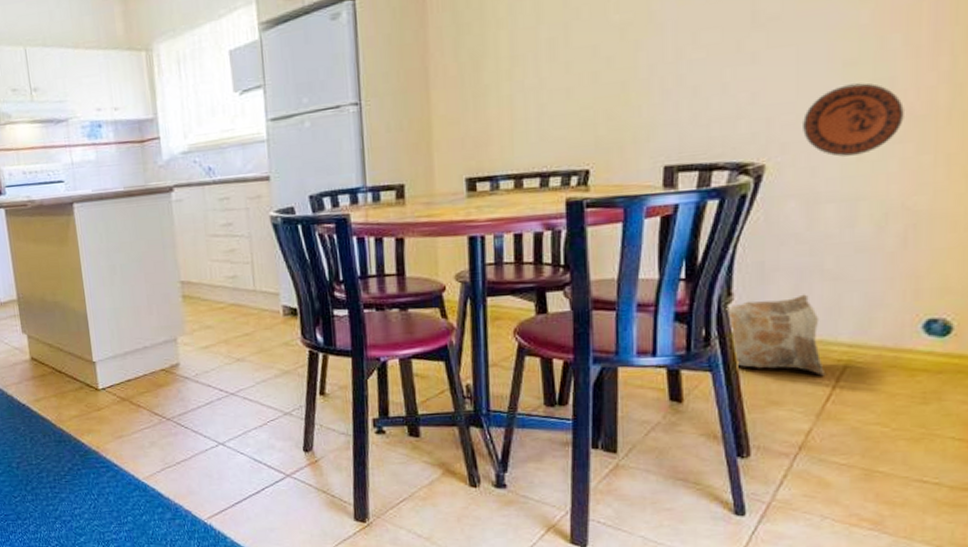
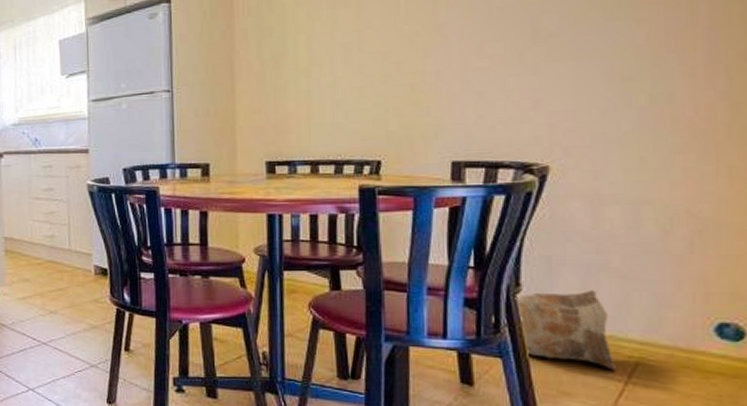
decorative plate: present [803,83,904,157] -> none [585,97,683,163]

